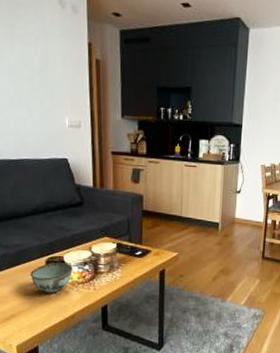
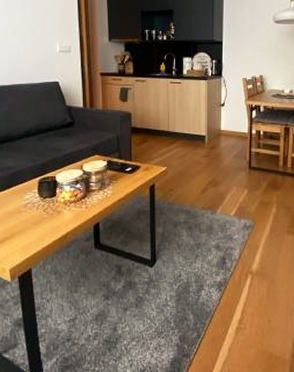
bowl: present [30,262,73,294] -> none [23,182,65,214]

